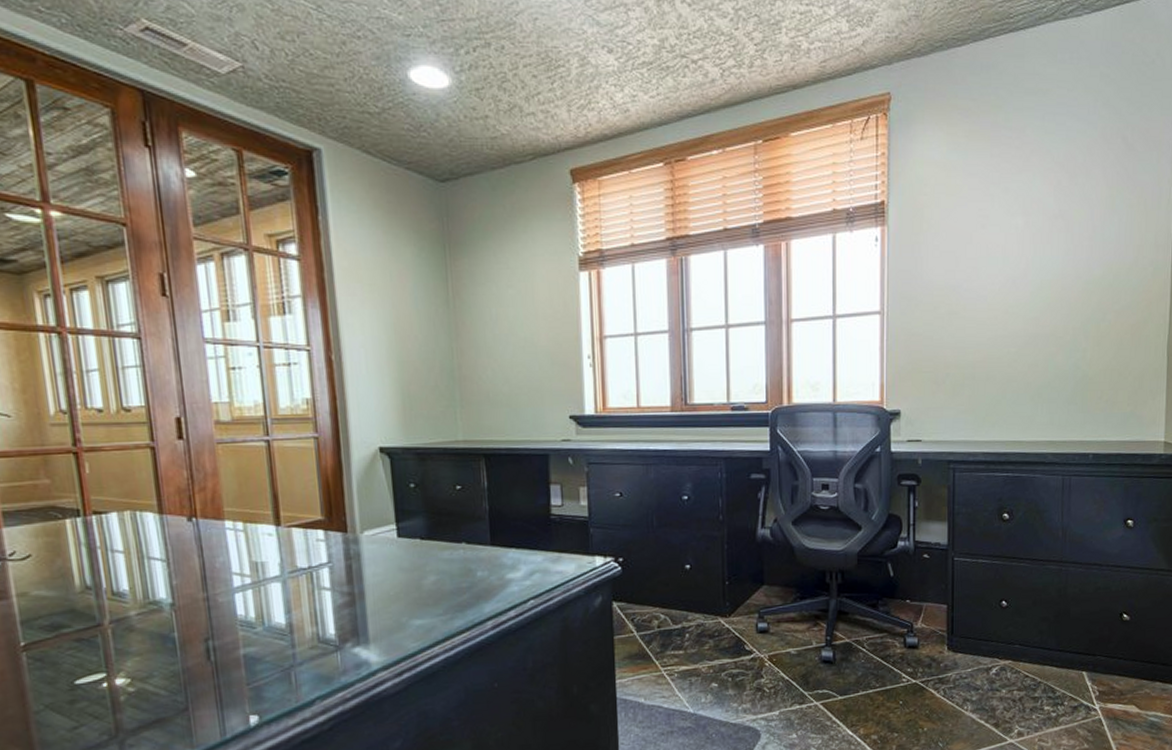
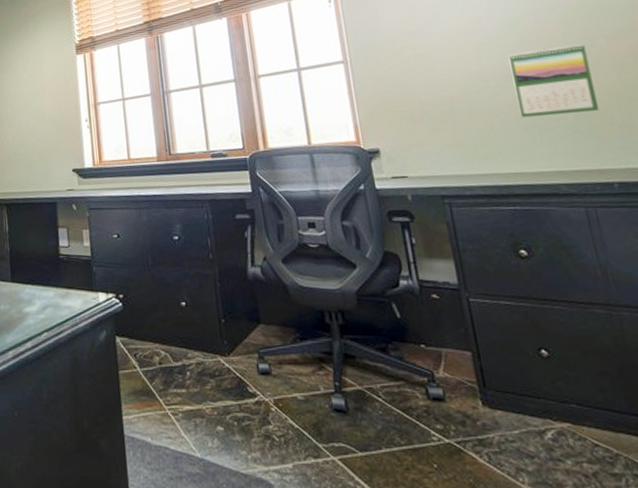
calendar: none [1030,316,1097,387] -> present [508,43,599,118]

